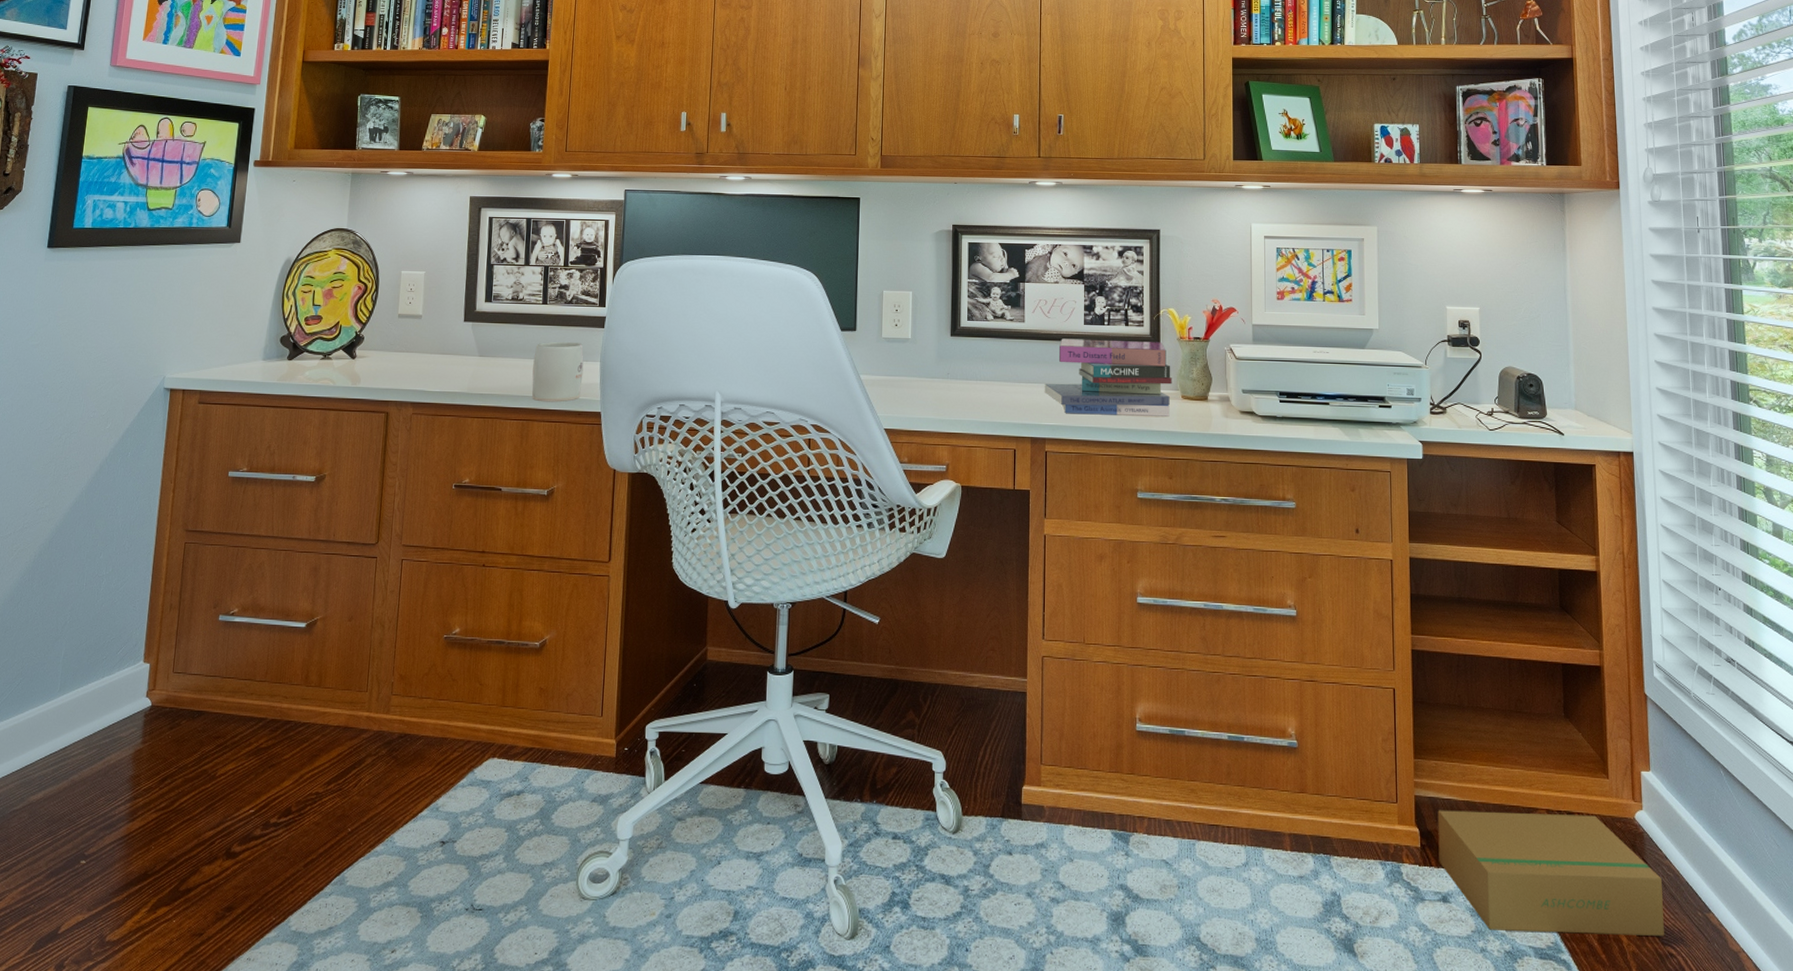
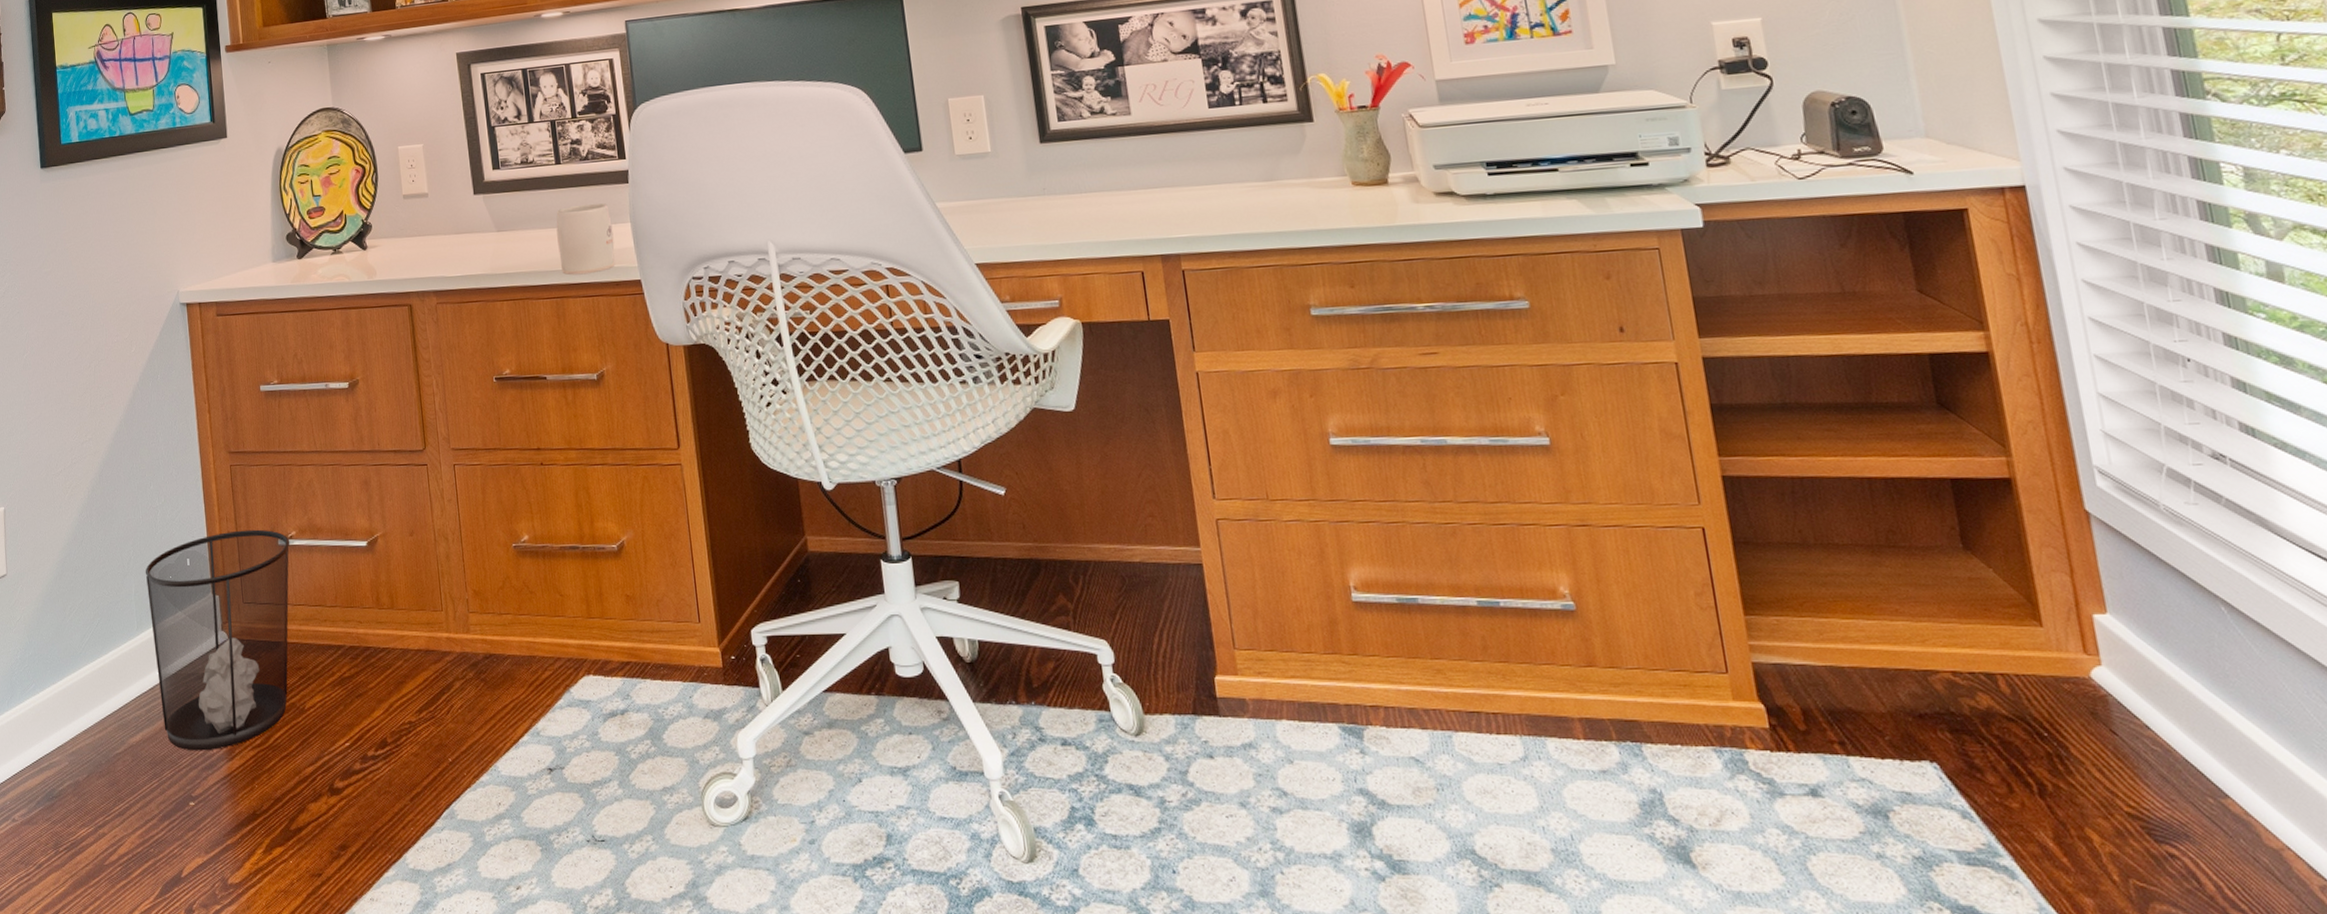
waste bin: none [68,604,231,812] -> present [145,529,290,751]
books: present [1044,338,1172,417] -> none [1168,118,1340,222]
box: present [1437,810,1664,936] -> none [1788,676,2158,832]

